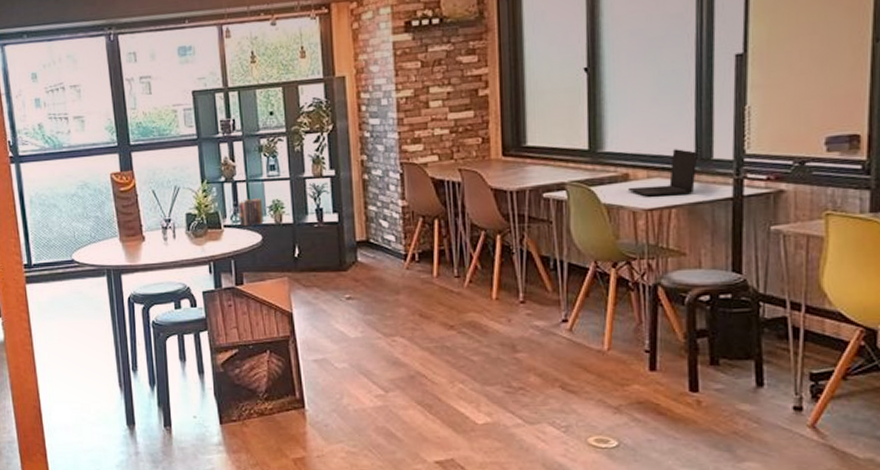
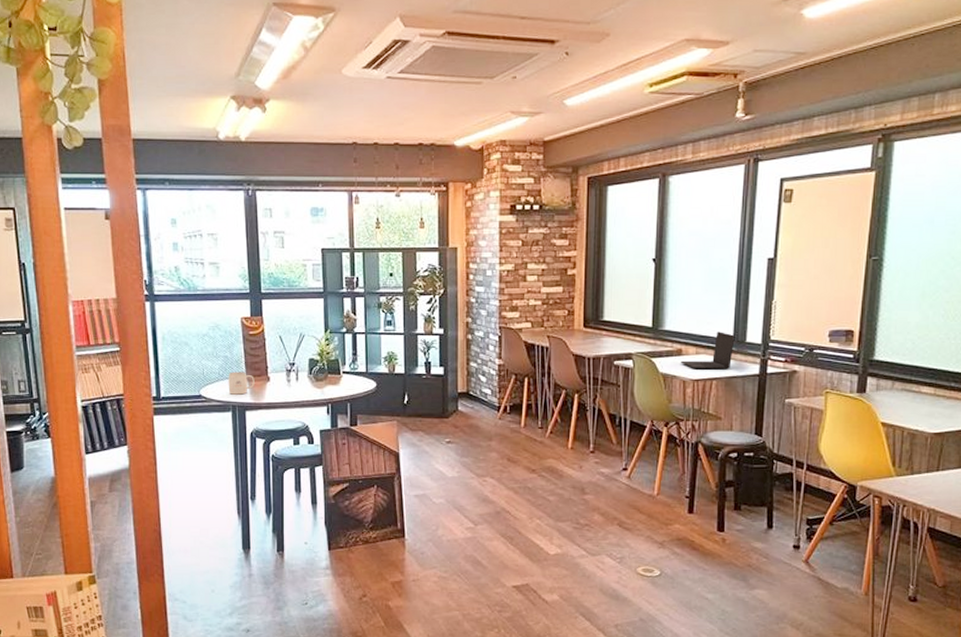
mug: none [100,232,129,258] -> present [228,371,255,395]
books: present [238,197,264,227] -> none [357,348,379,374]

